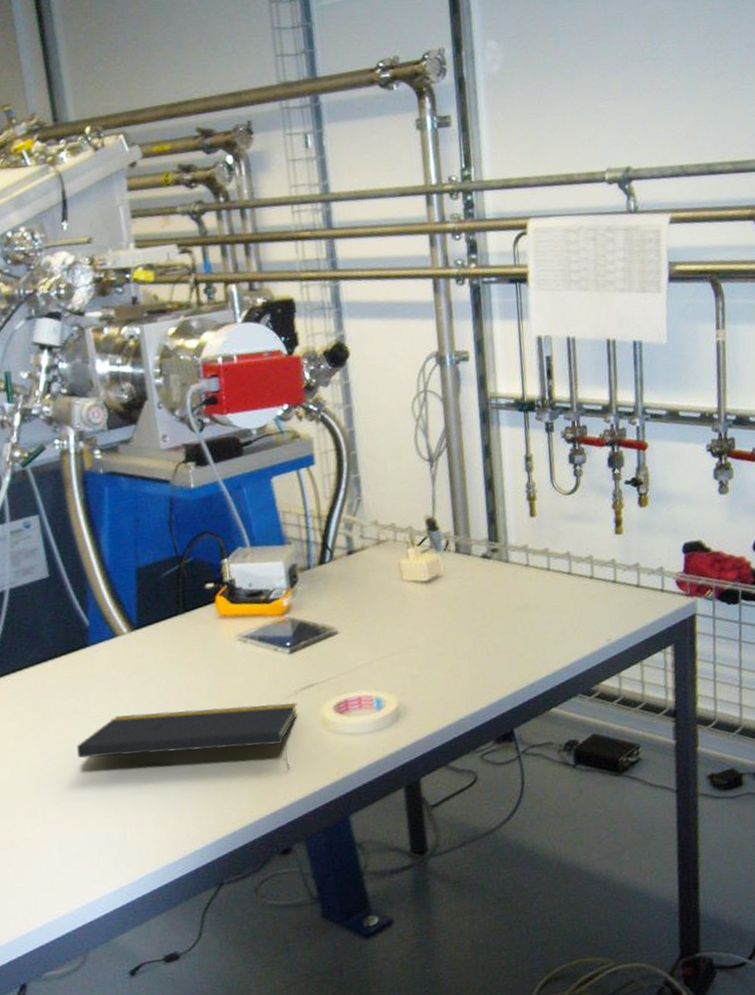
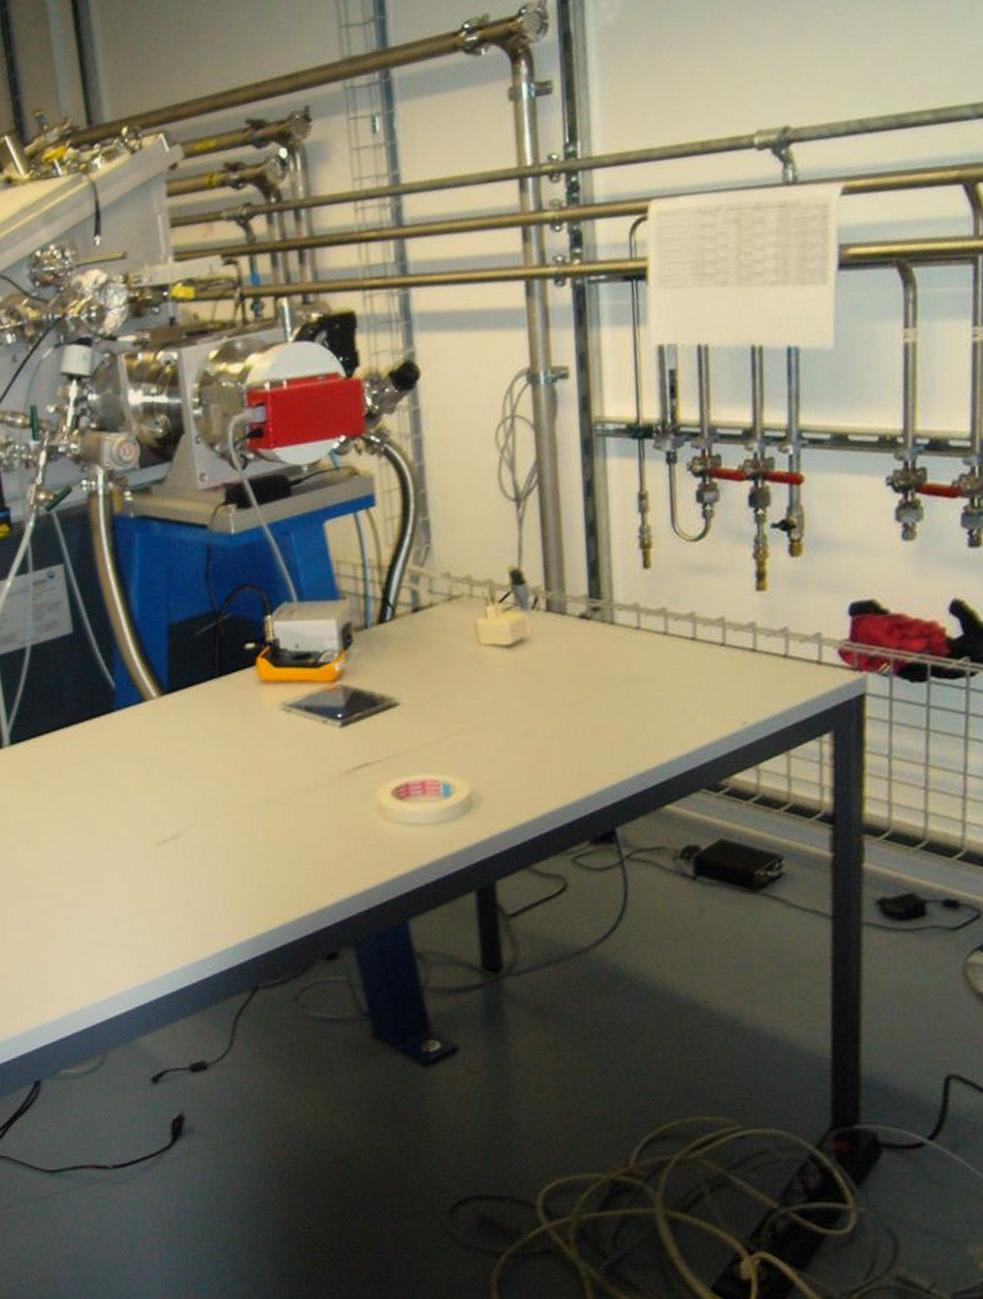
notepad: present [77,702,298,768] -> none [99,783,350,860]

